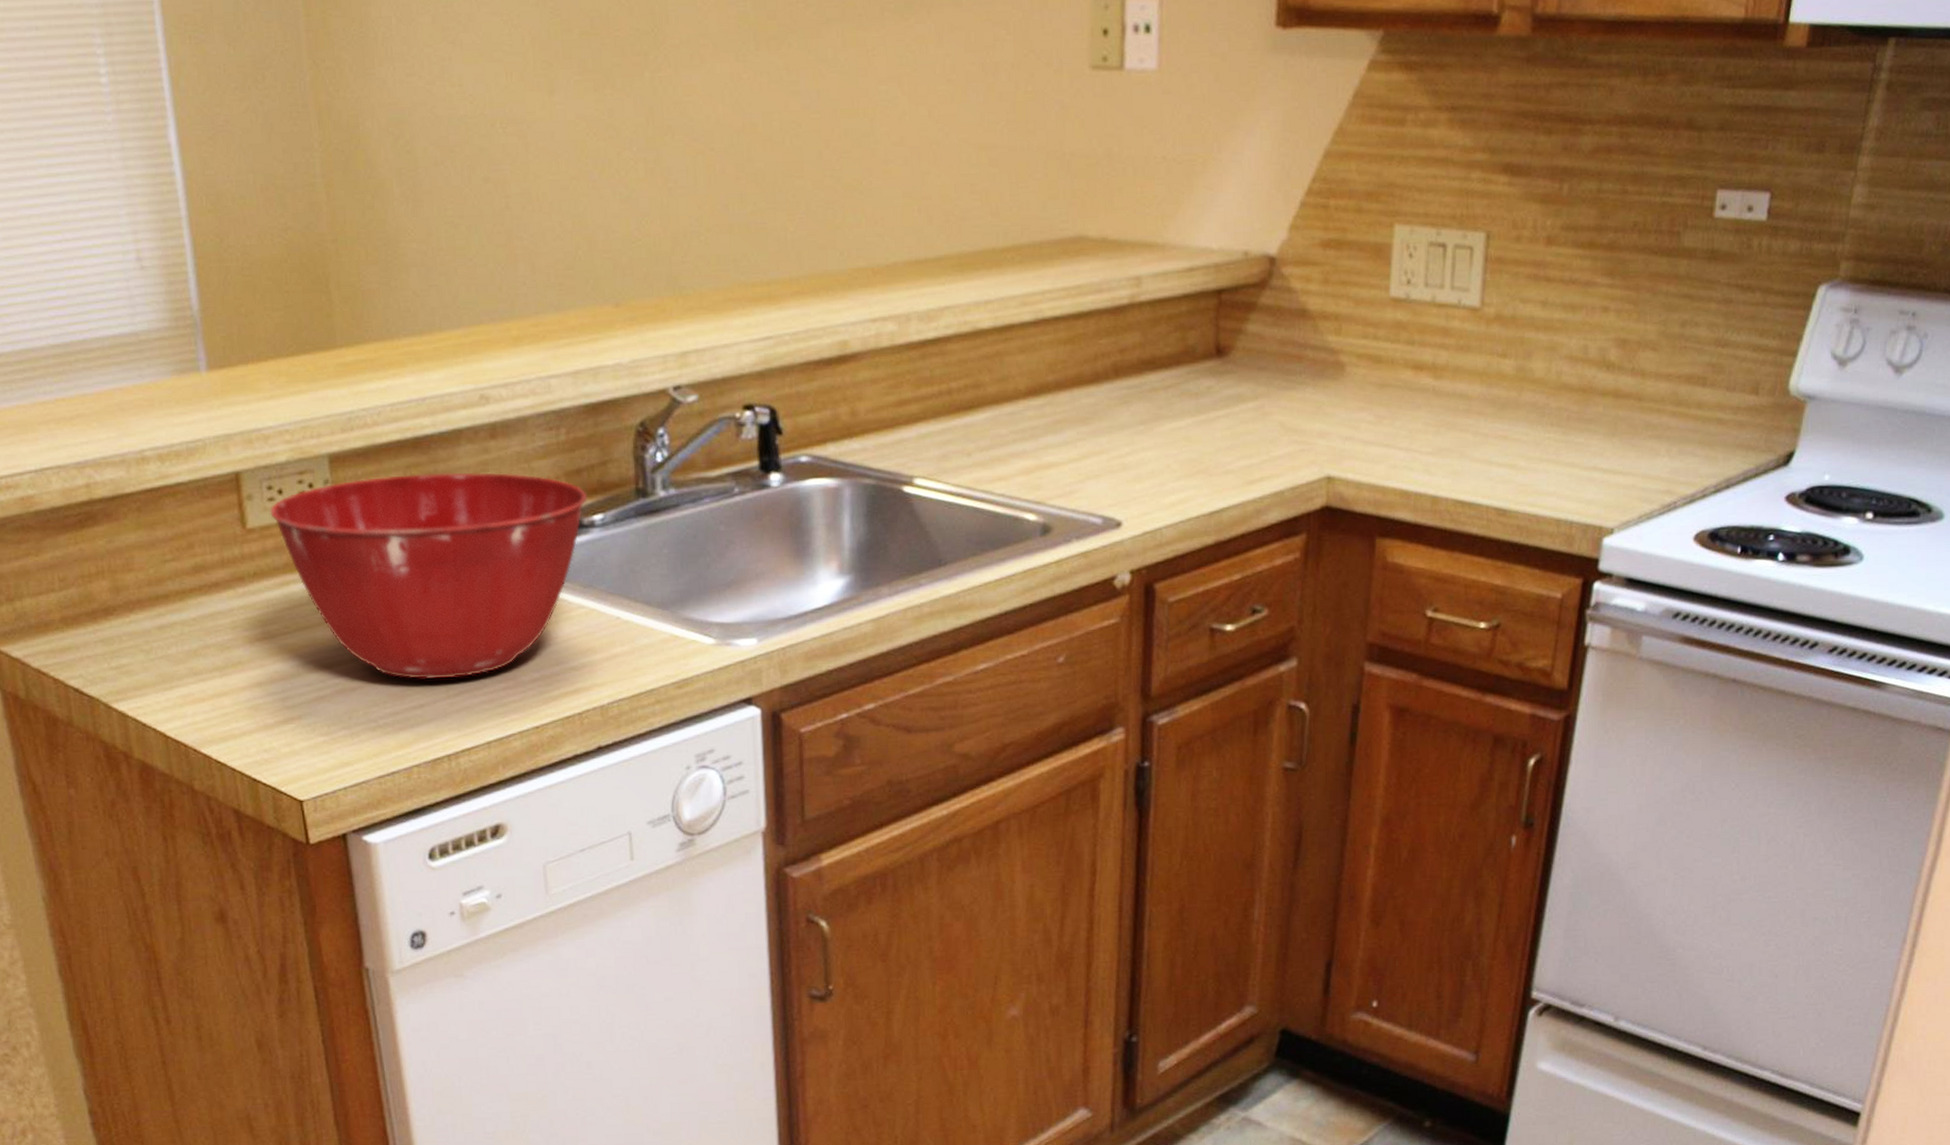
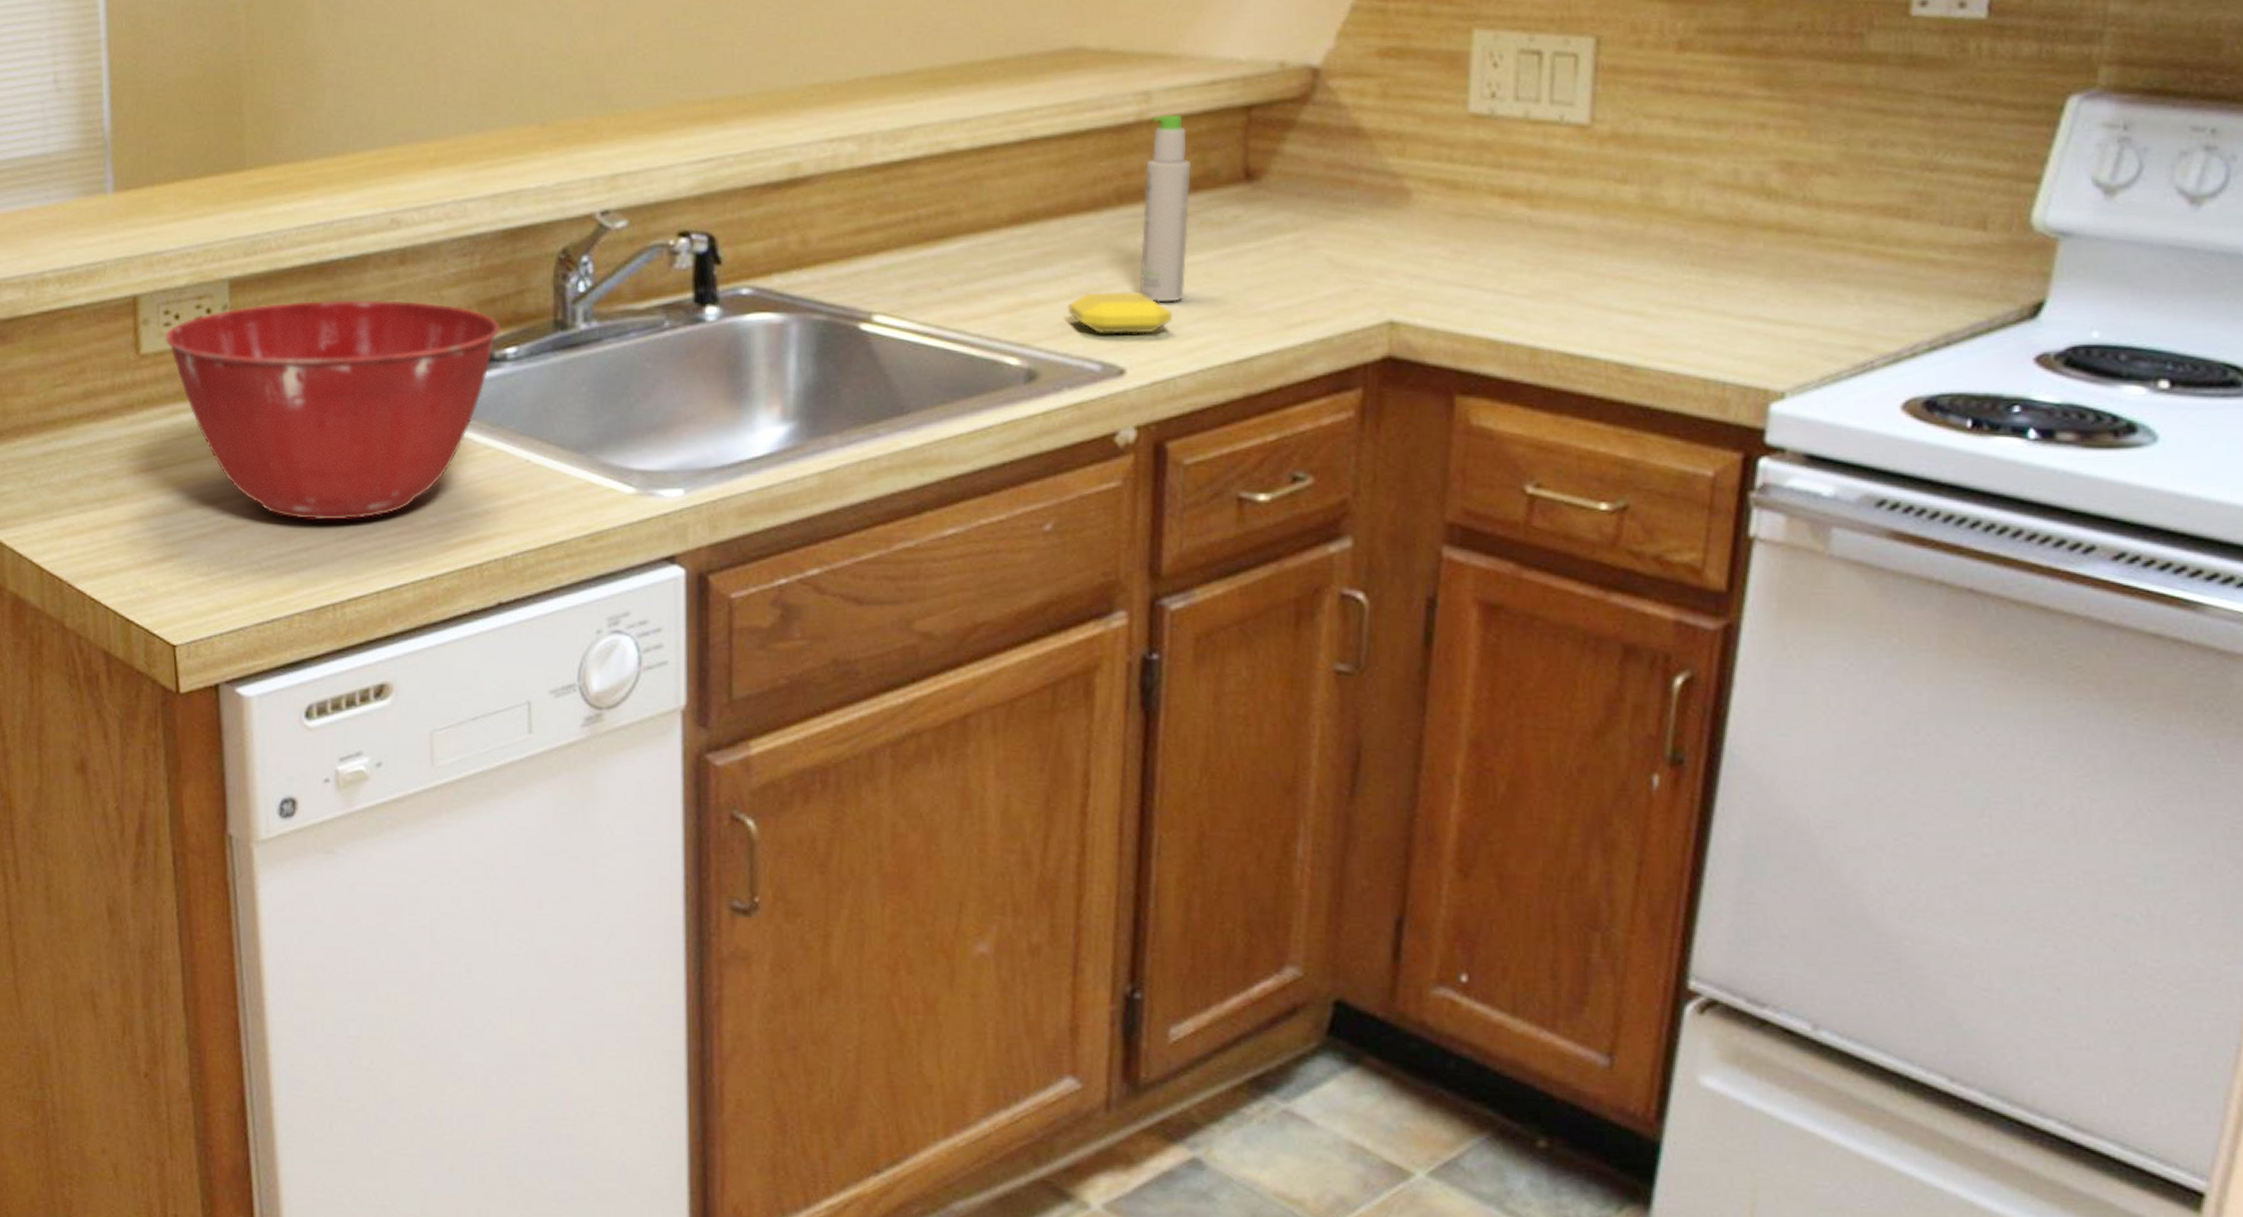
soap bar: none [1075,454,1160,491] -> present [1068,291,1173,334]
bottle: none [1132,297,1174,463] -> present [1139,114,1191,302]

